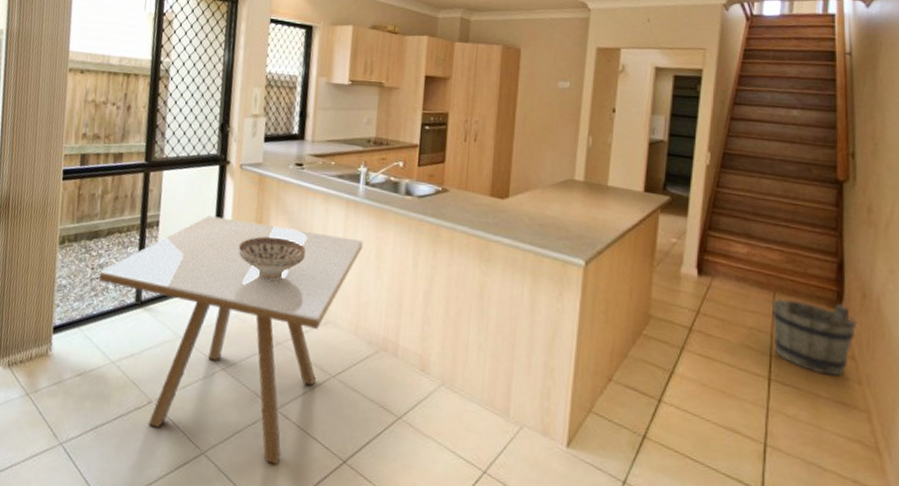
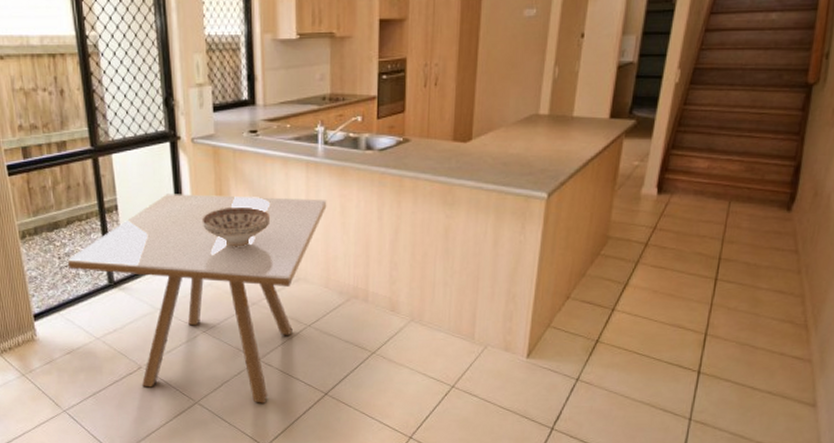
bucket: present [772,298,857,377] -> none [724,205,805,270]

